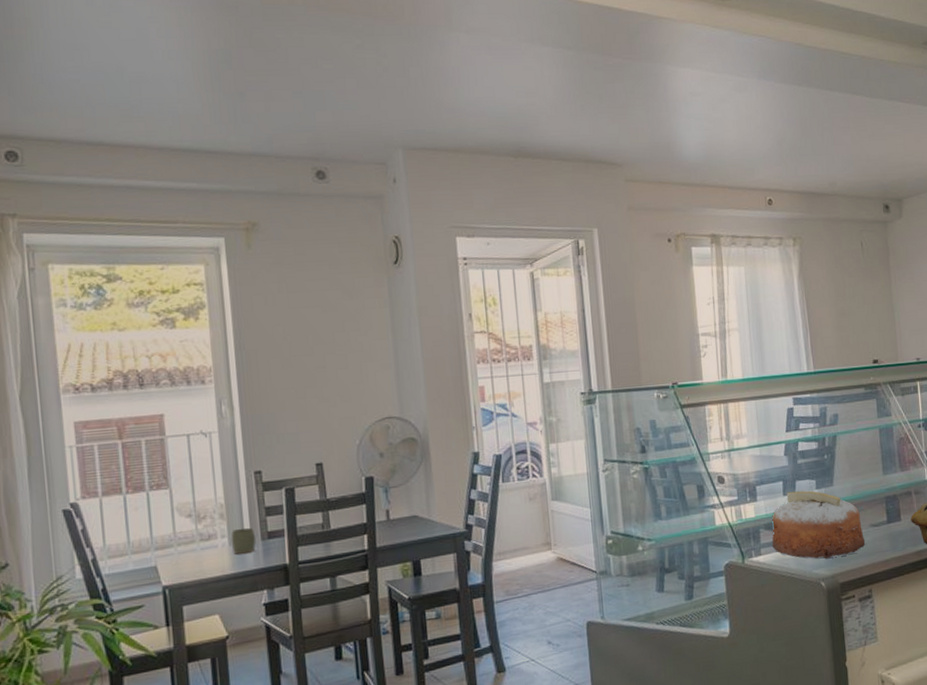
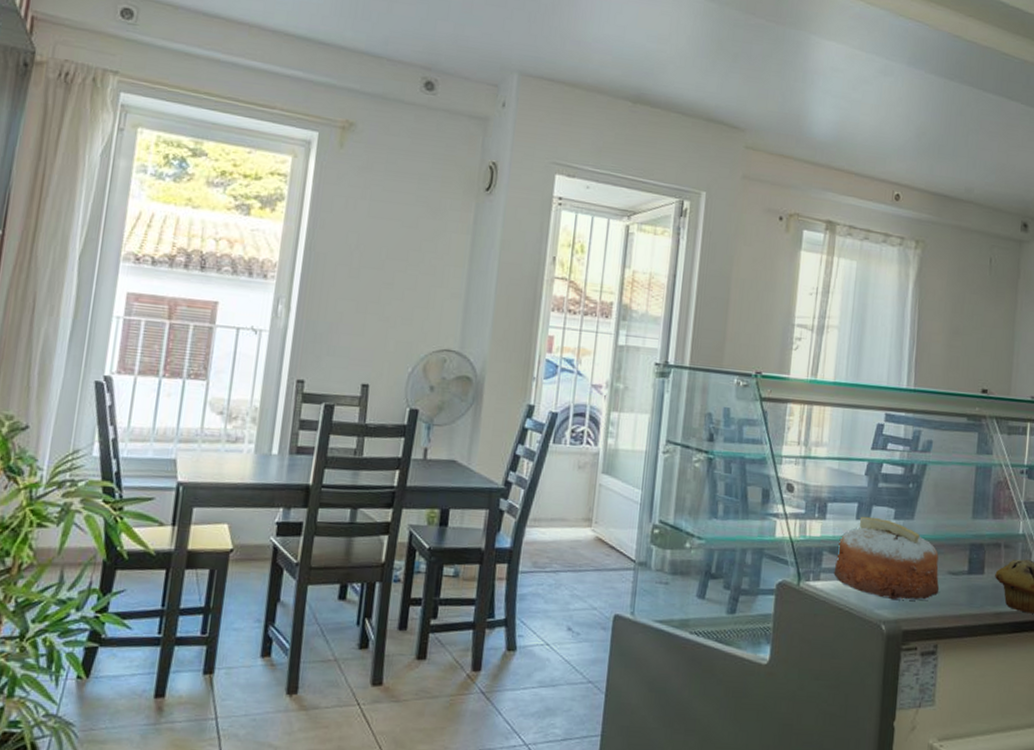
mug: present [230,527,256,554] -> none [257,437,284,465]

